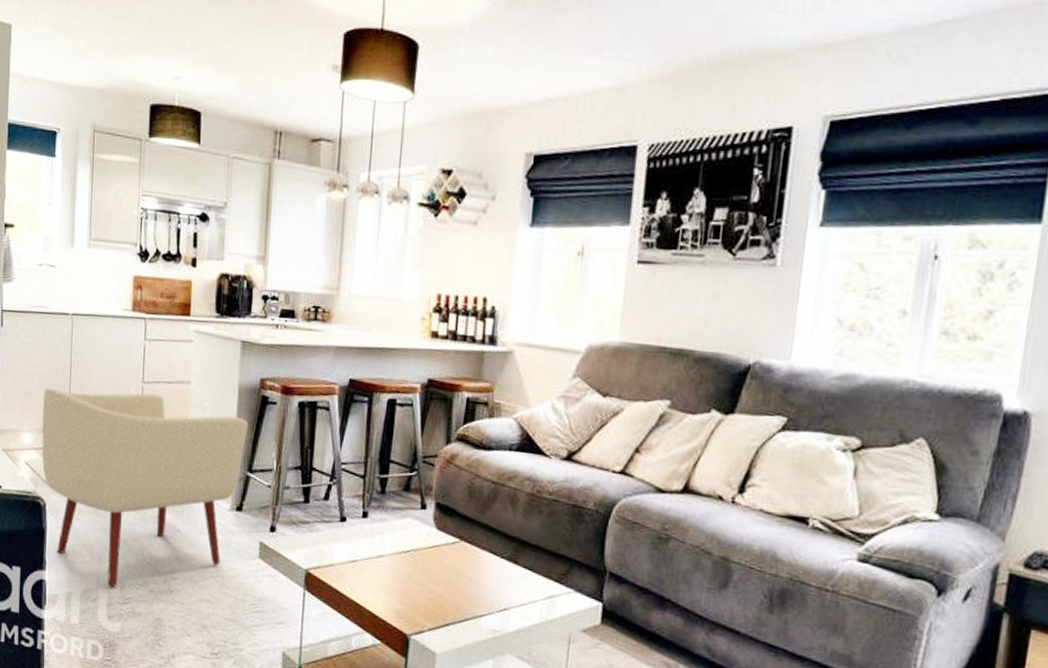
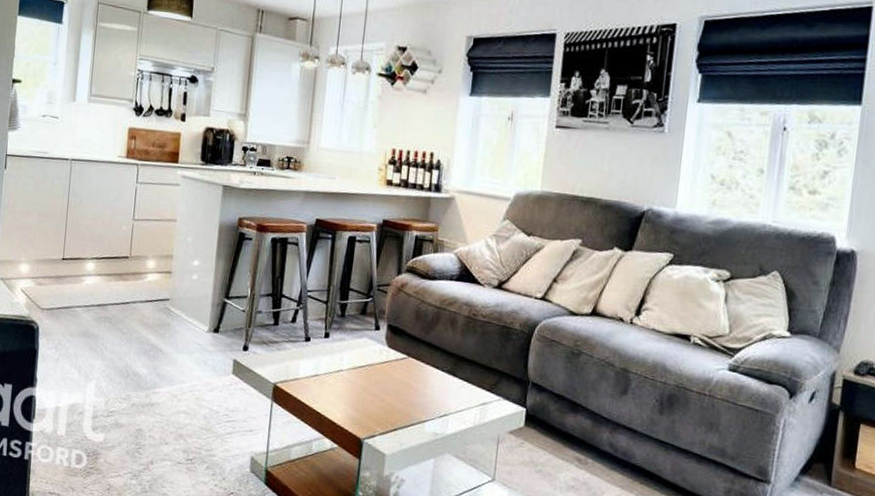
armchair: present [42,387,249,588] -> none [37,223,227,402]

